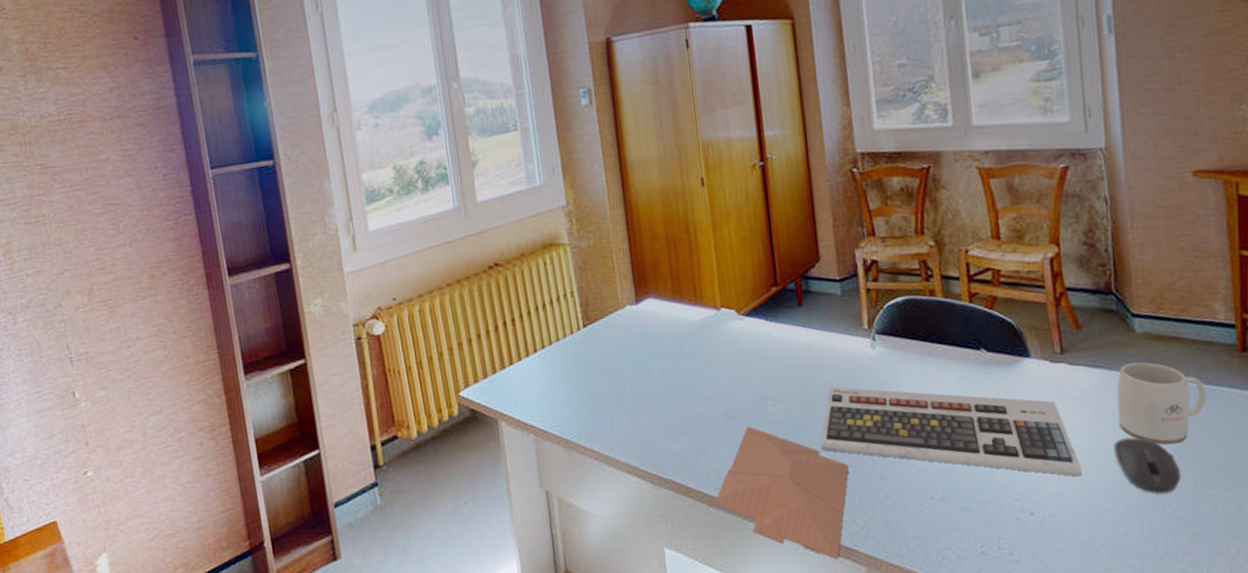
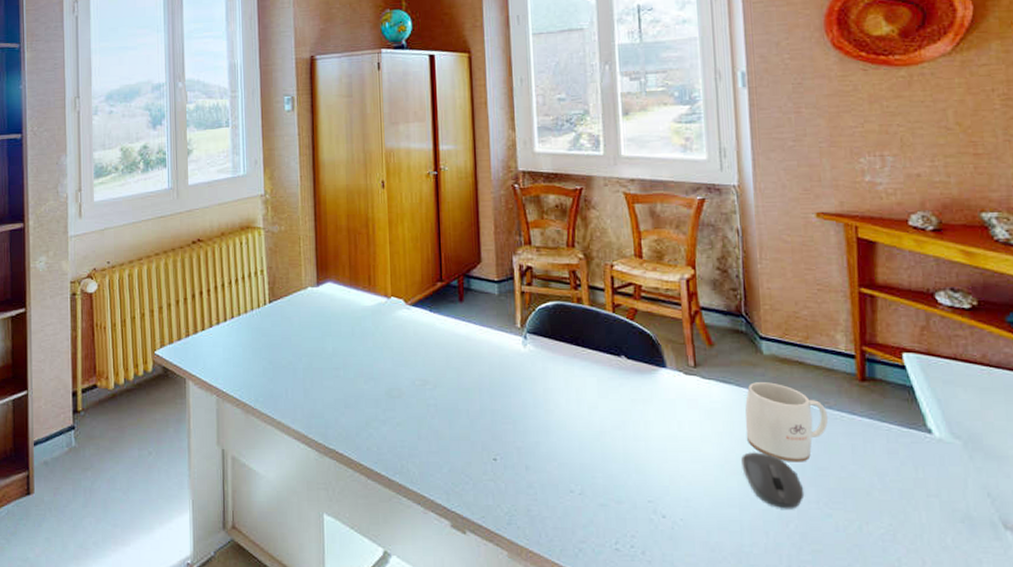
papers: present [714,425,849,560] -> none [373,406,497,542]
computer keyboard: present [821,386,1082,477] -> none [472,377,712,485]

